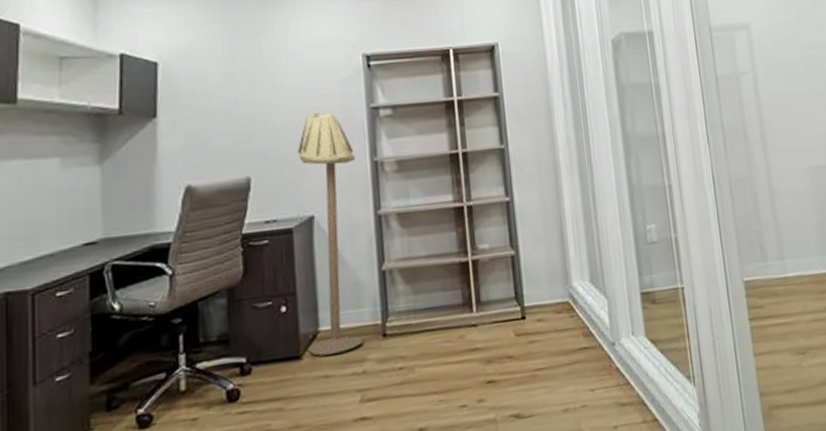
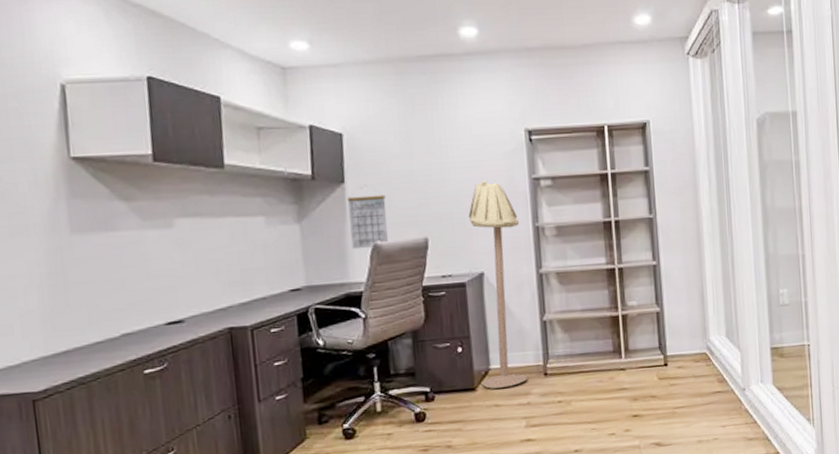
calendar: none [159,118,204,194] -> present [348,184,388,250]

